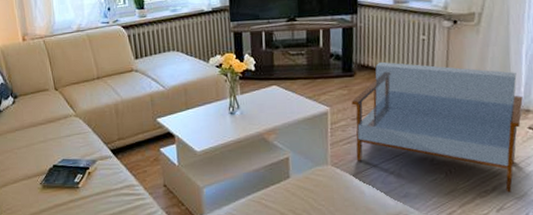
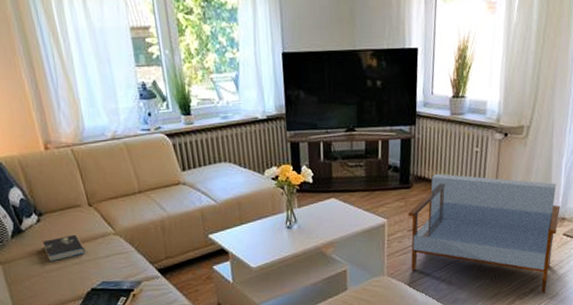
book: none [16,115,51,139] -> present [43,234,86,261]

